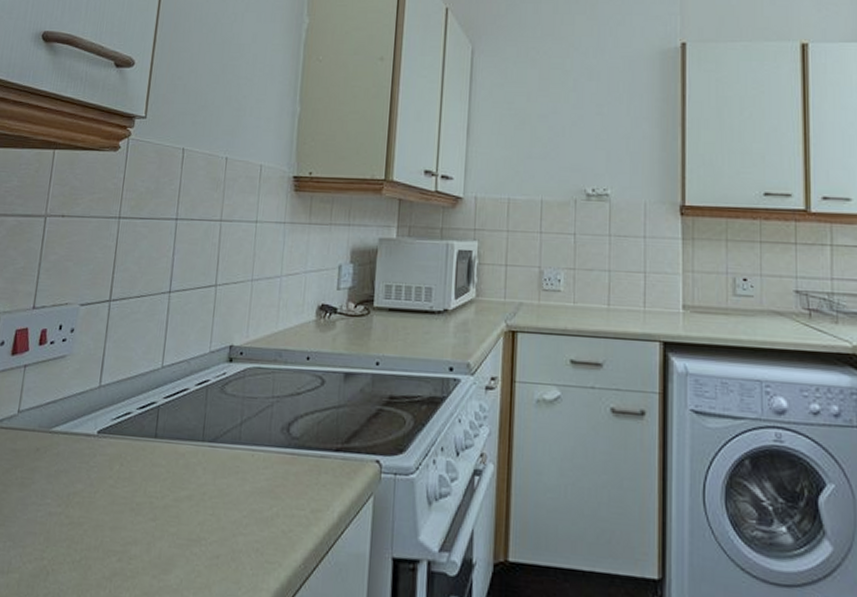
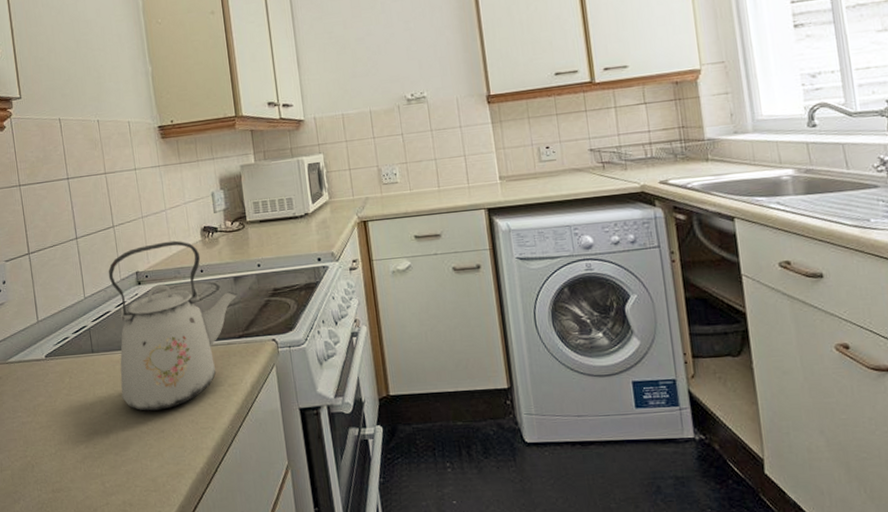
kettle: none [177,314,345,528] -> present [108,240,238,411]

